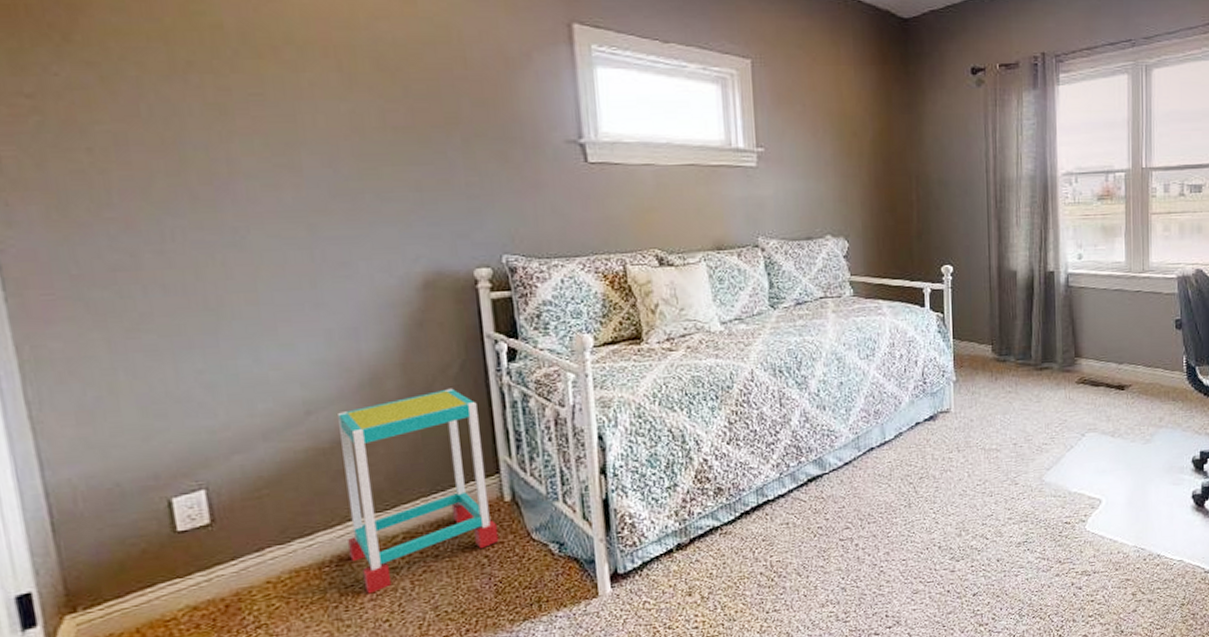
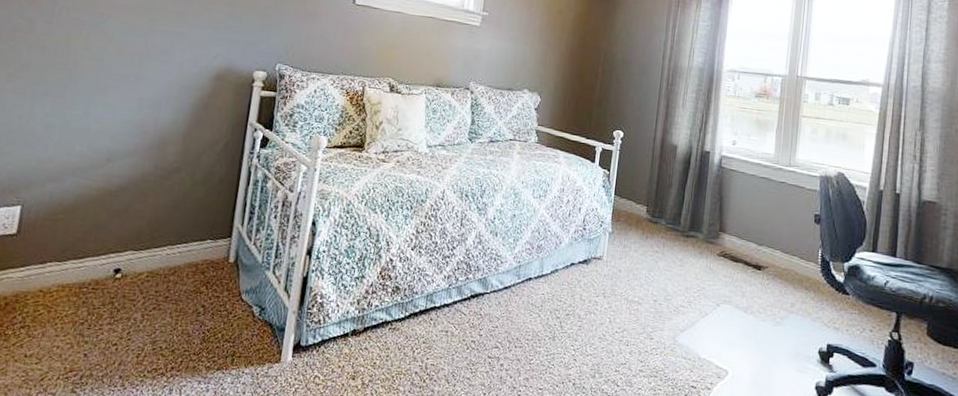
side table: present [338,388,499,594] -> none [104,160,229,318]

